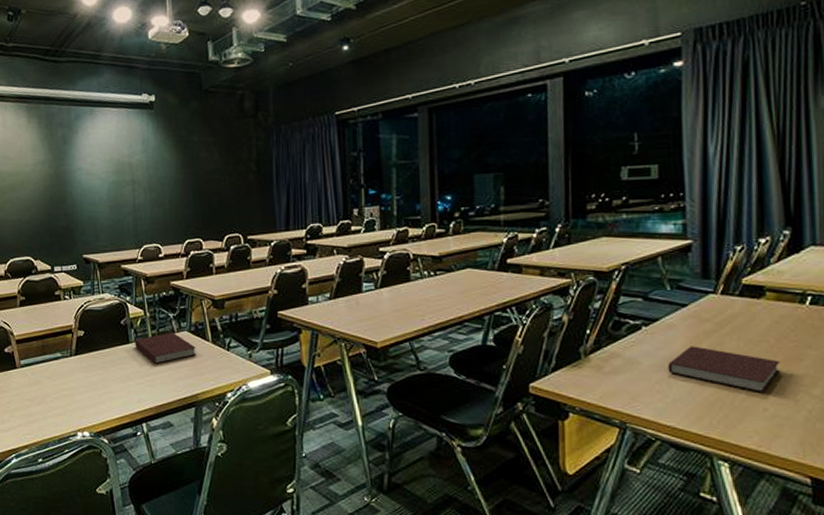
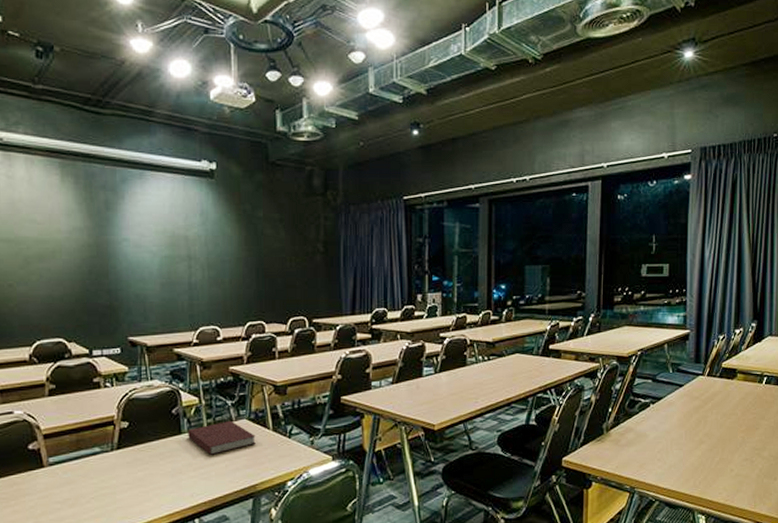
notebook: present [668,346,780,392] -> none [667,420,743,456]

